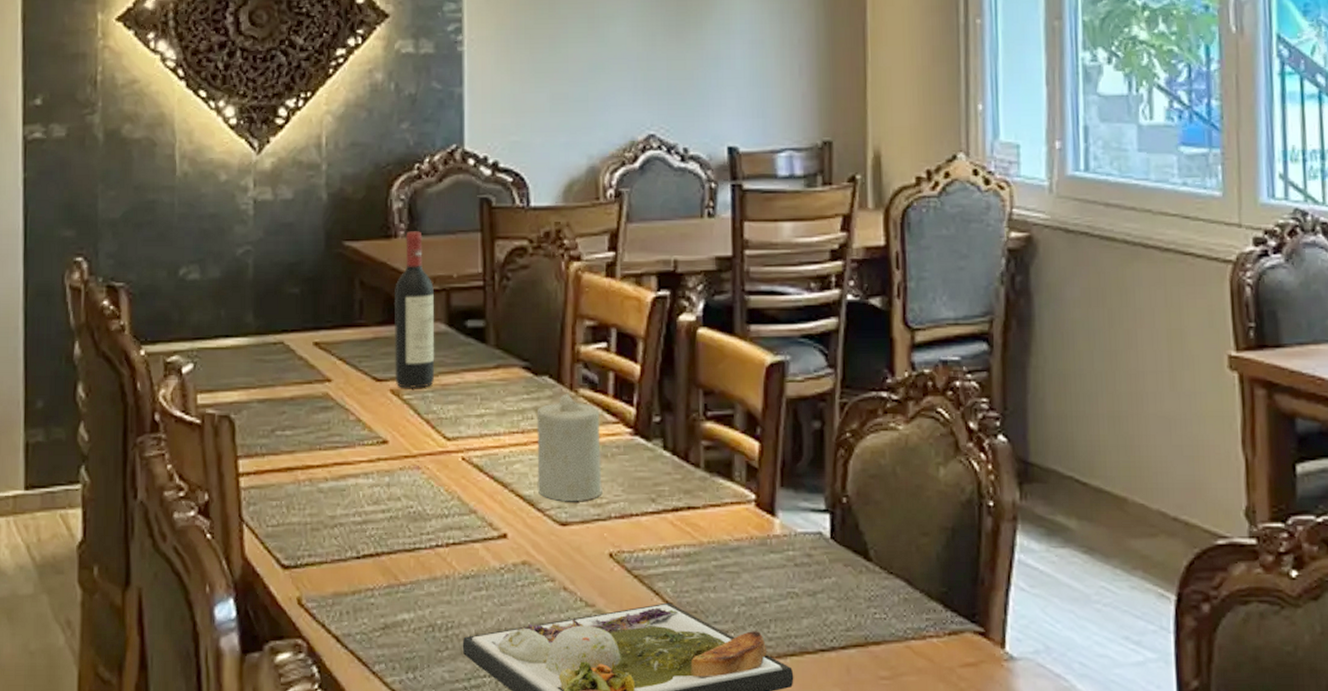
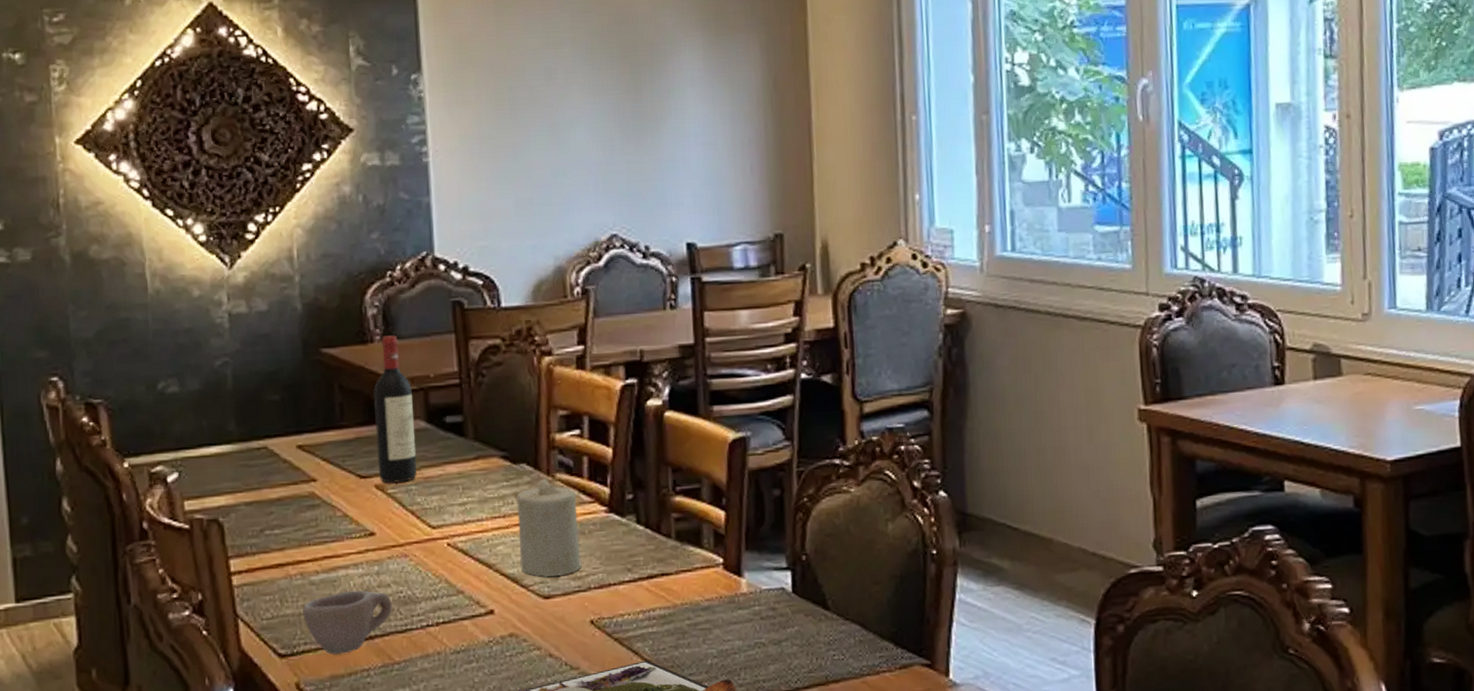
cup: none [309,502,401,570] -> present [302,590,392,655]

